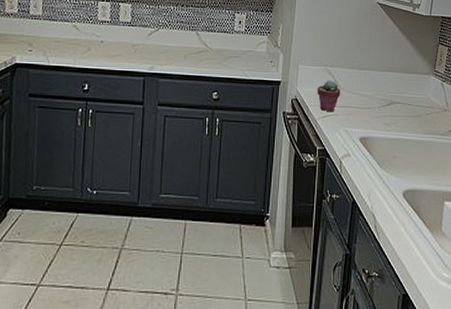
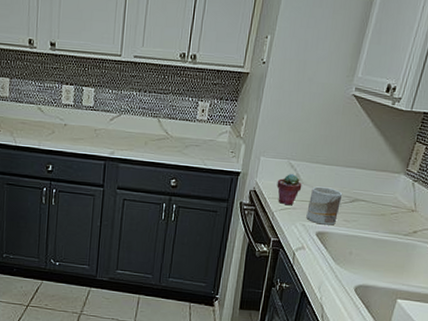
mug: none [348,91,380,130] -> present [306,186,343,225]

